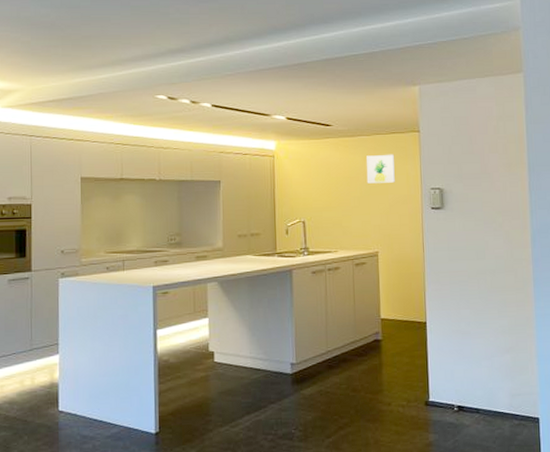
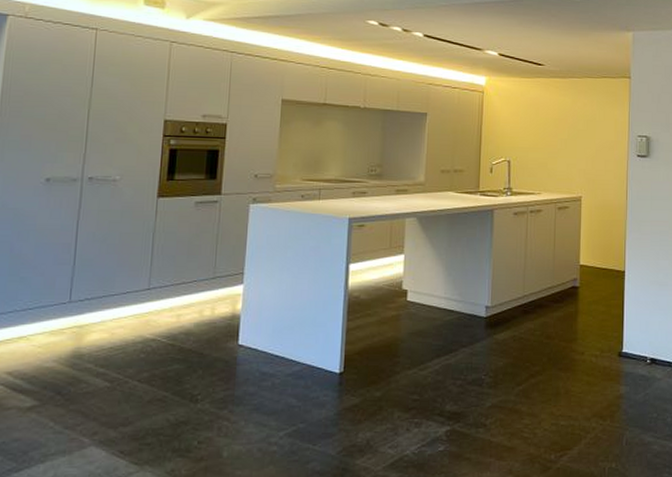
wall art: present [366,154,395,184] -> none [575,98,605,128]

